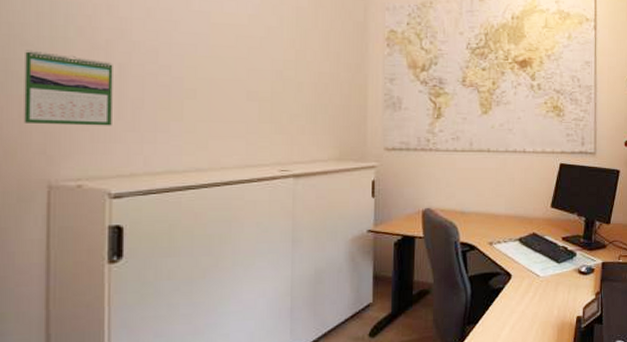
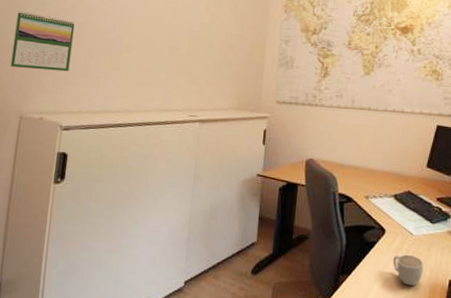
mug: none [521,296,551,328] -> present [393,254,424,286]

